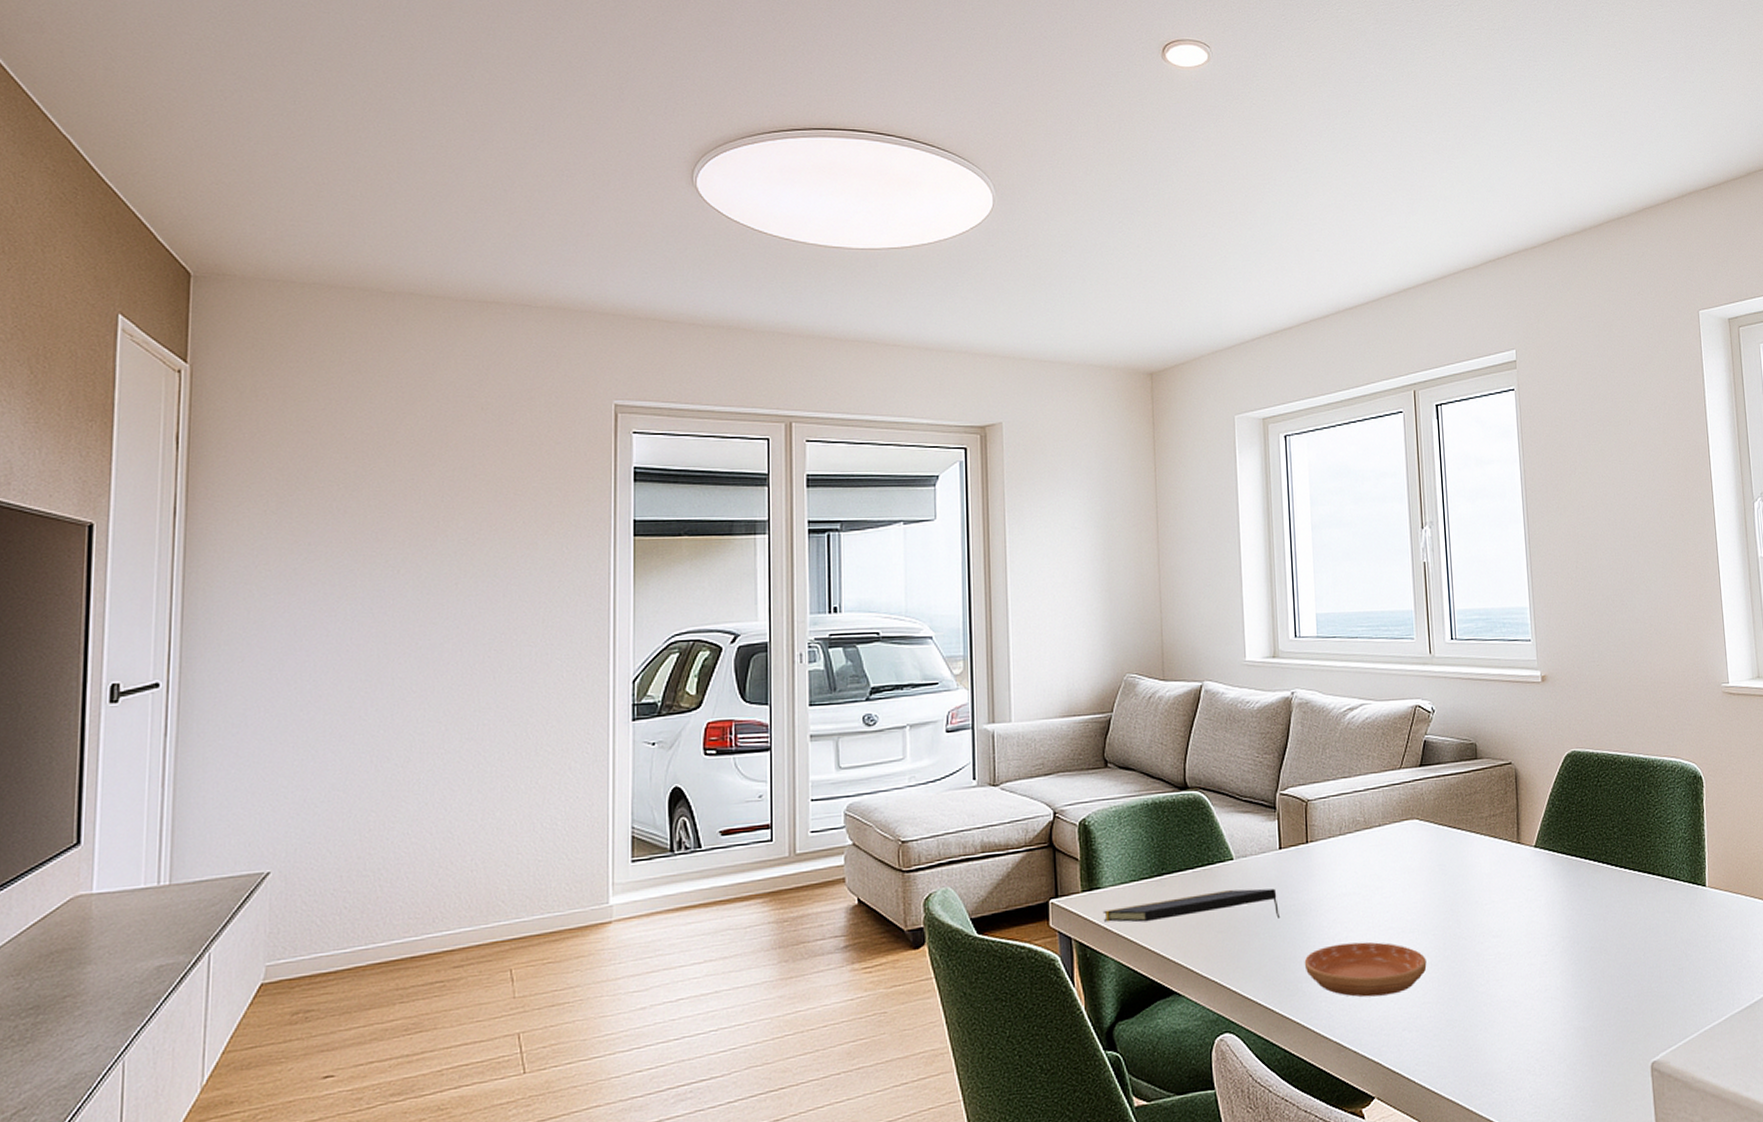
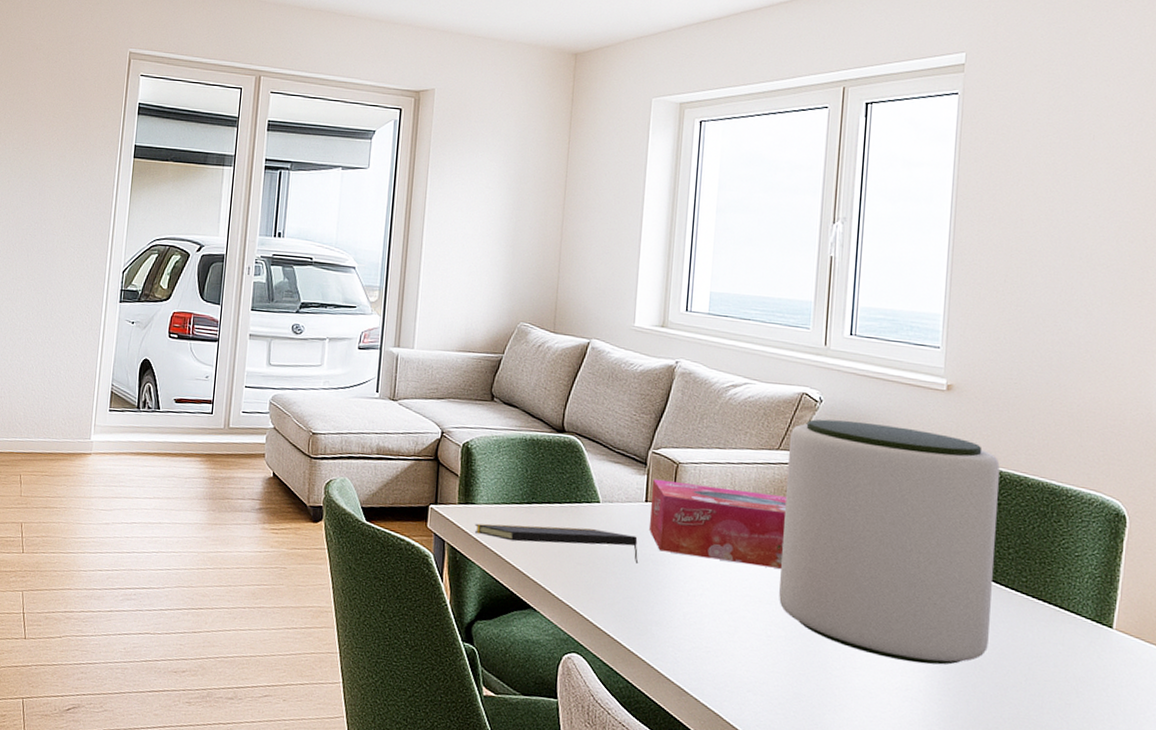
tissue box: none [1283,816,1420,900] -> present [648,478,788,569]
saucer: present [1304,942,1427,997] -> none [656,598,781,657]
plant pot: none [1409,725,1609,962] -> present [779,419,1000,665]

